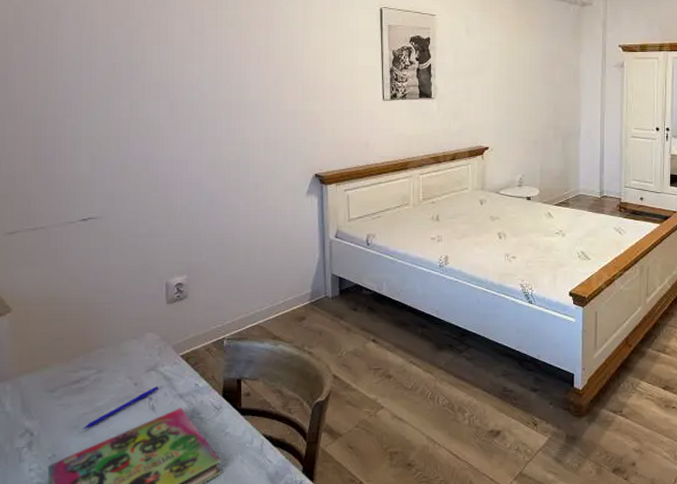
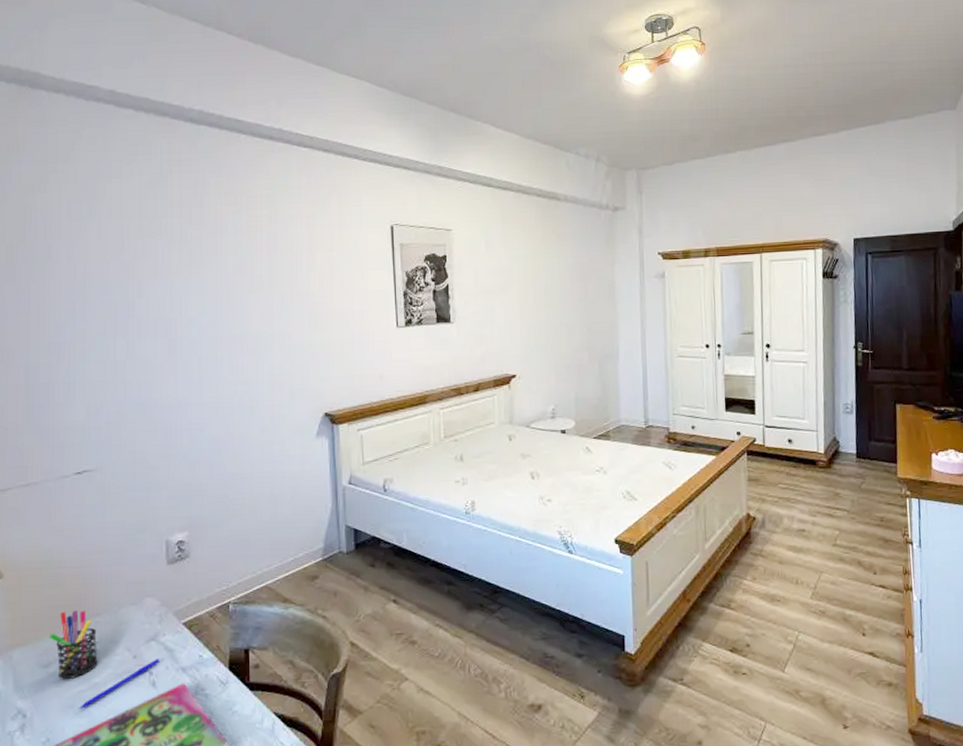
pen holder: none [56,342,101,403] -> present [50,610,98,679]

